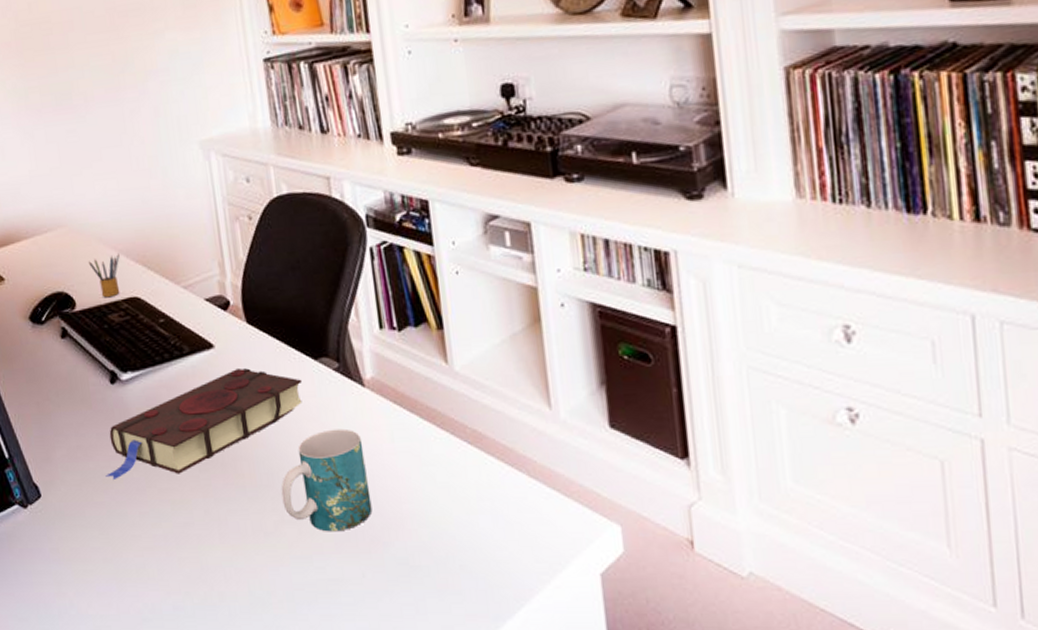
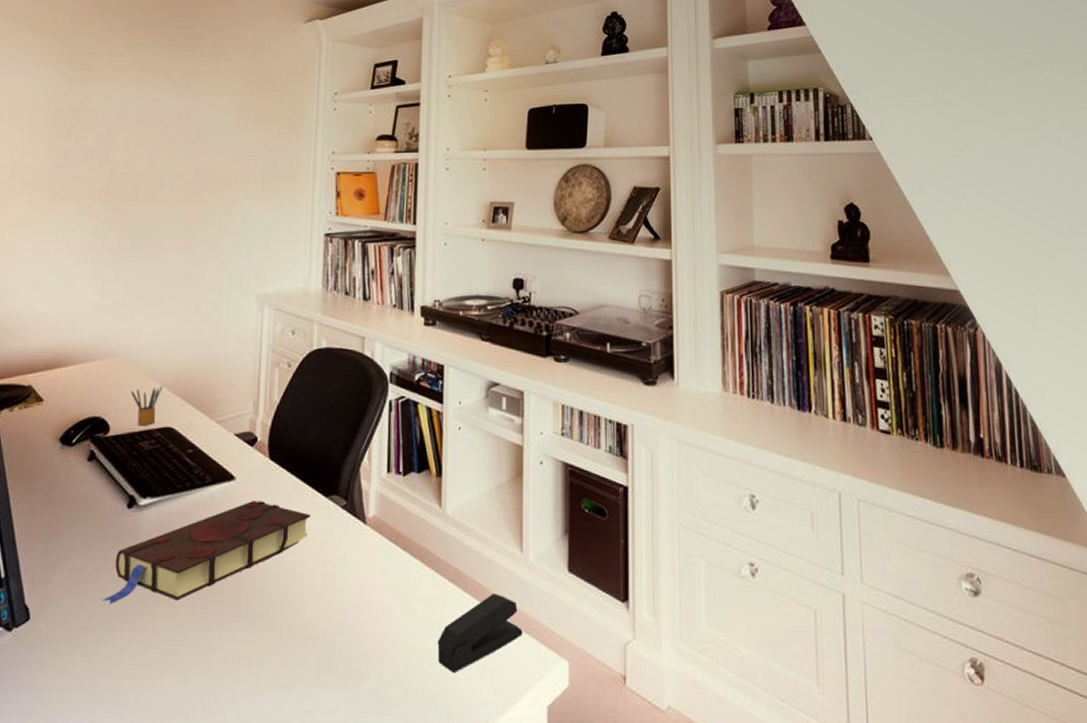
mug: present [281,428,373,532] -> none [273,562,357,662]
stapler: none [463,455,562,541] -> present [437,594,523,674]

